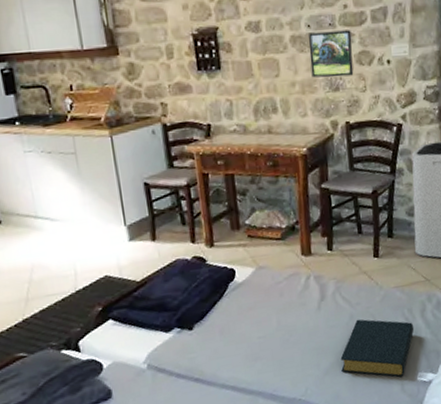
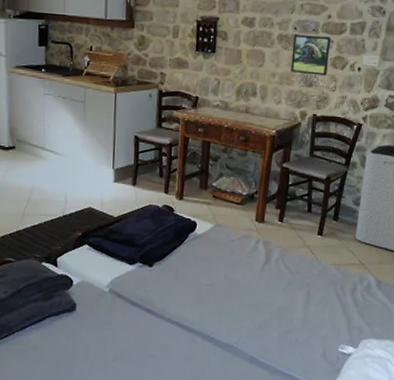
hardback book: present [340,319,414,377] -> none [273,286,343,345]

